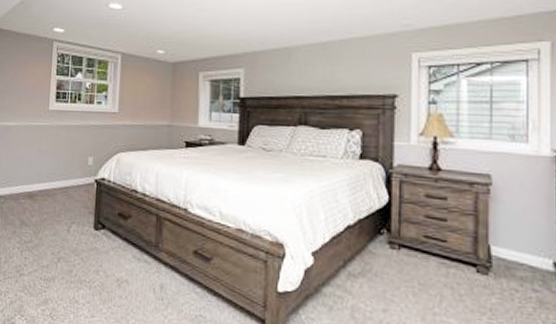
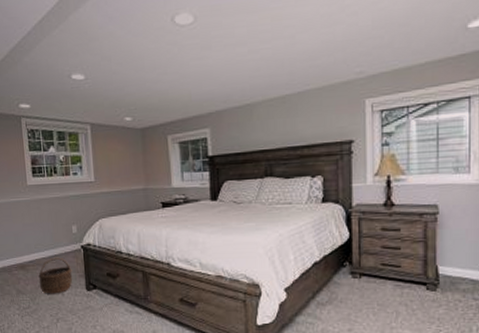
wicker basket: none [45,189,82,230] -> present [38,257,73,294]

